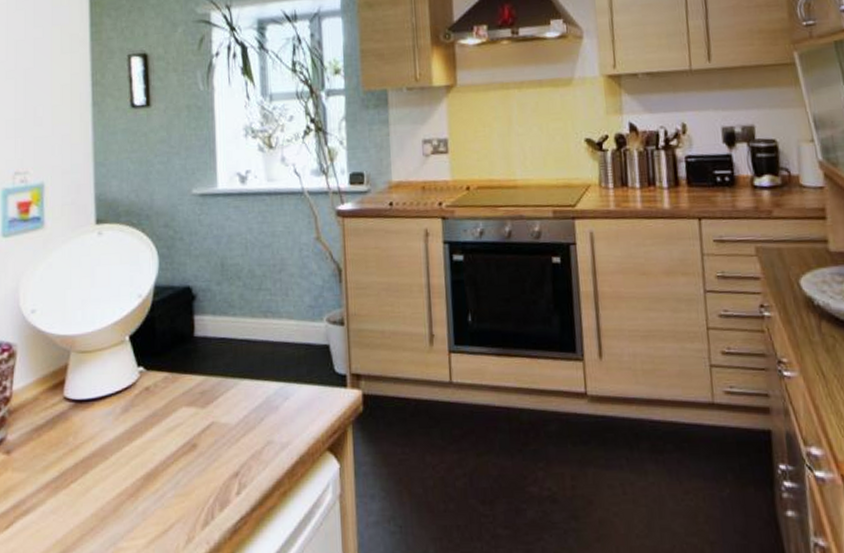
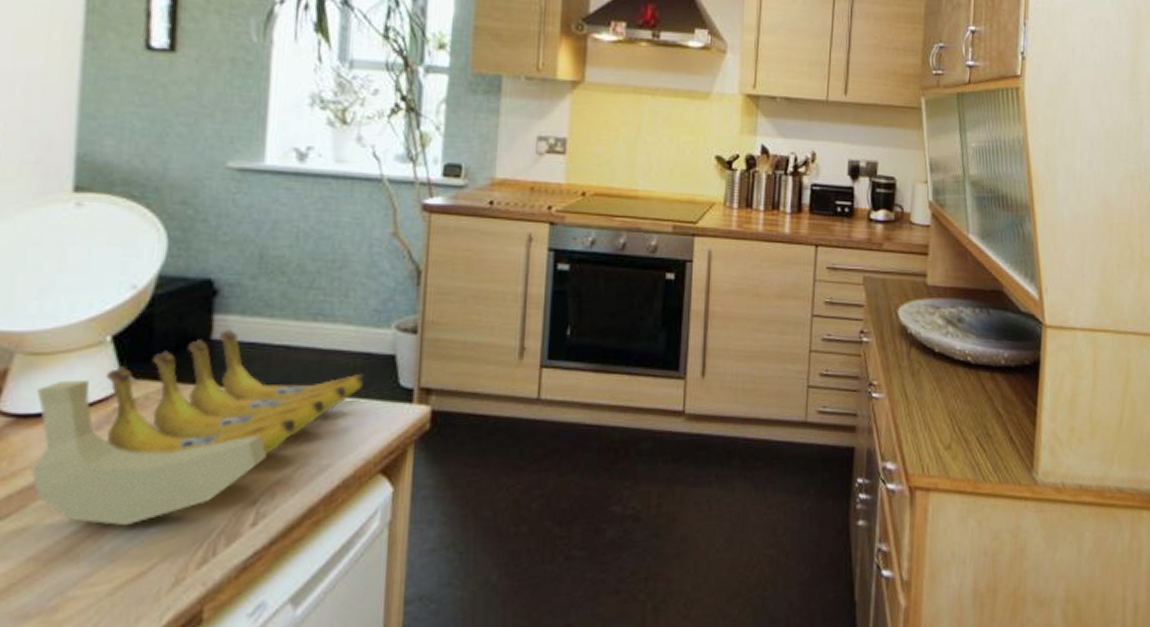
banana: none [85,327,308,491] -> present [30,329,365,526]

